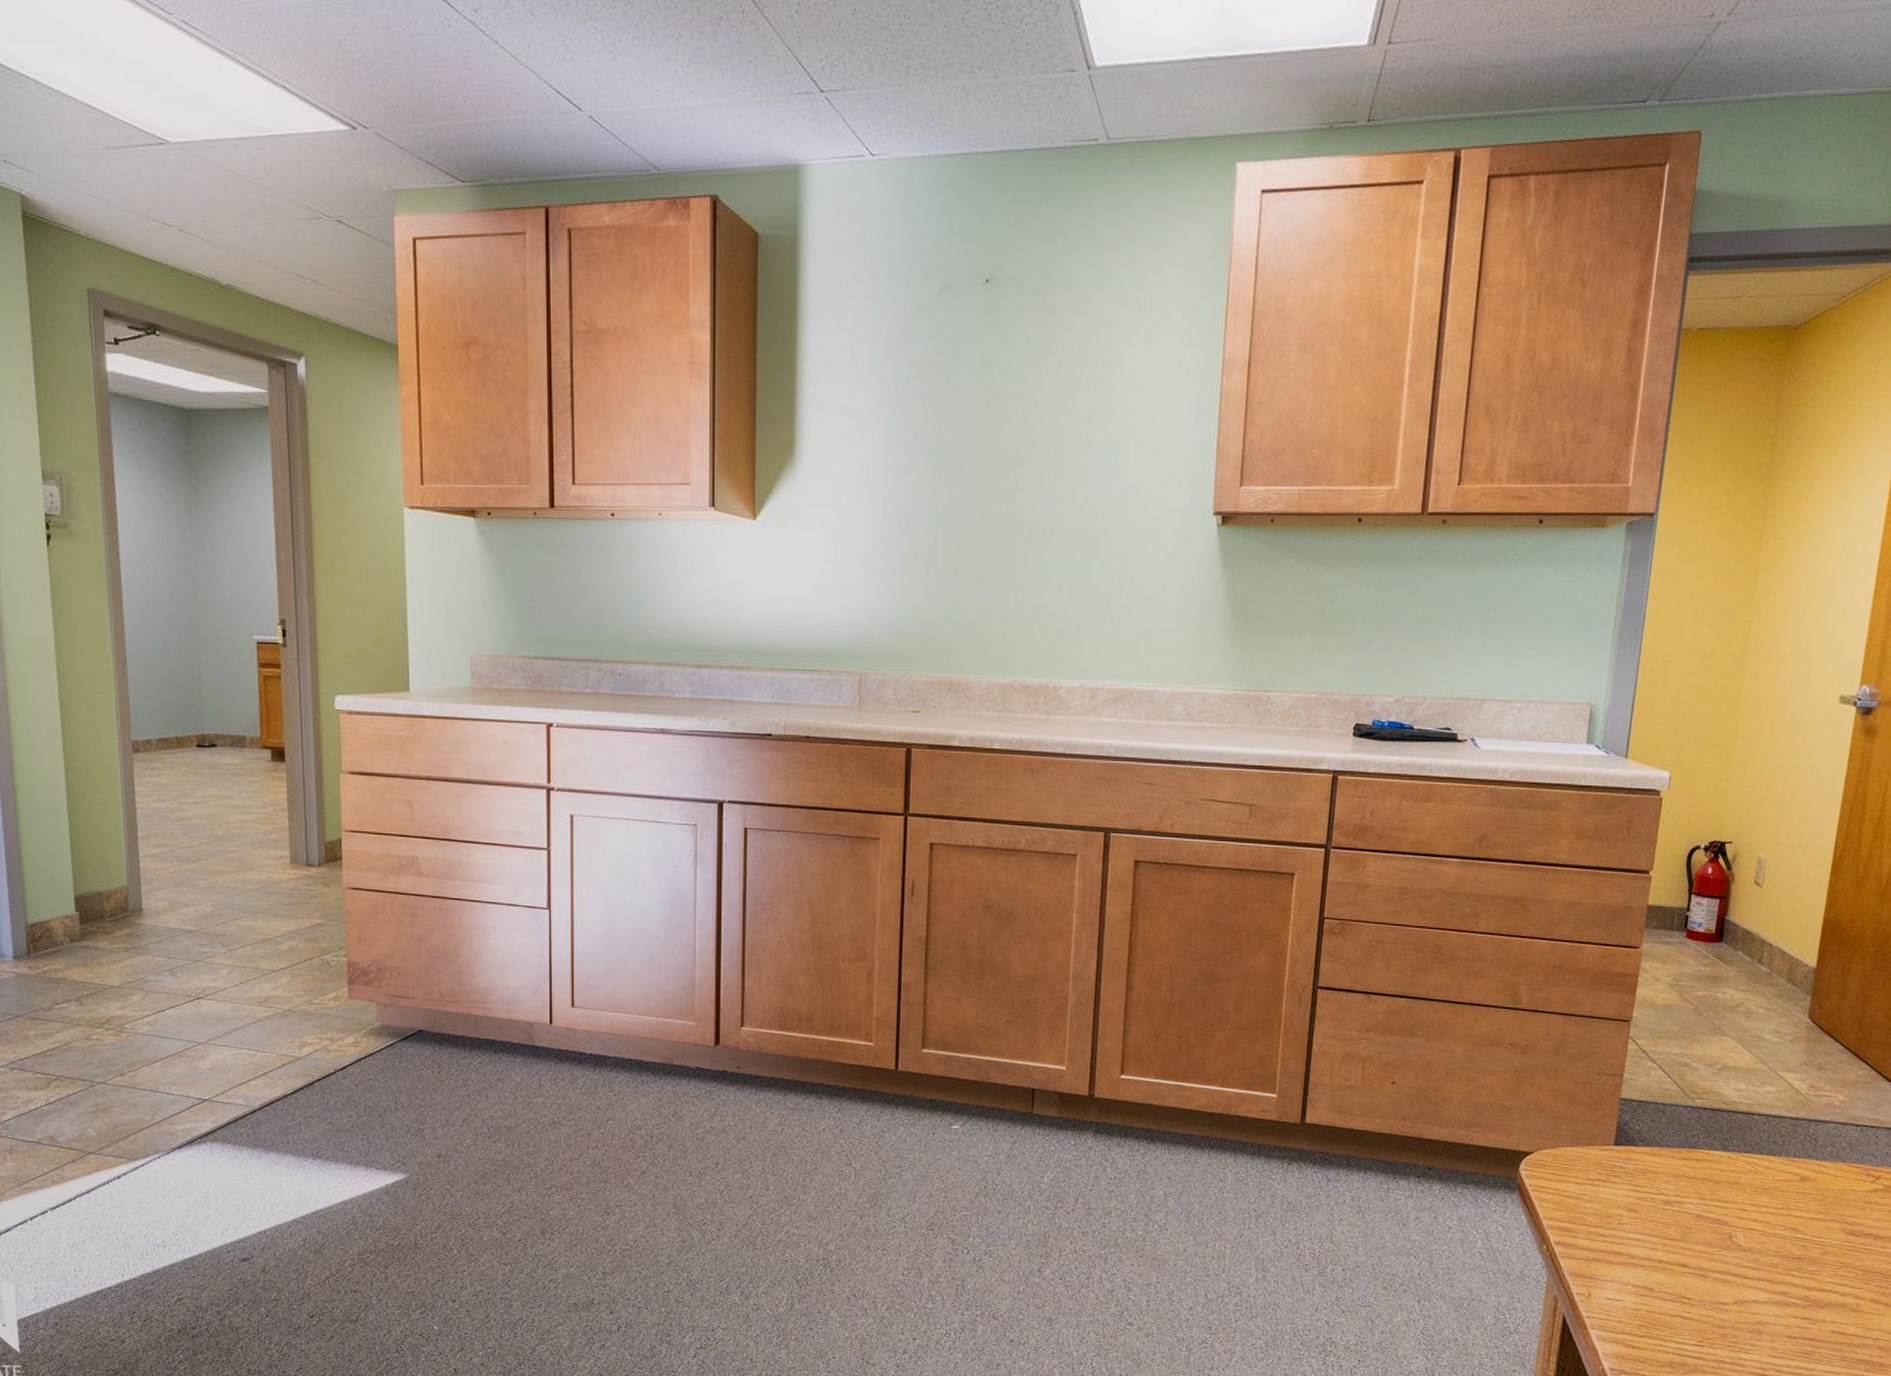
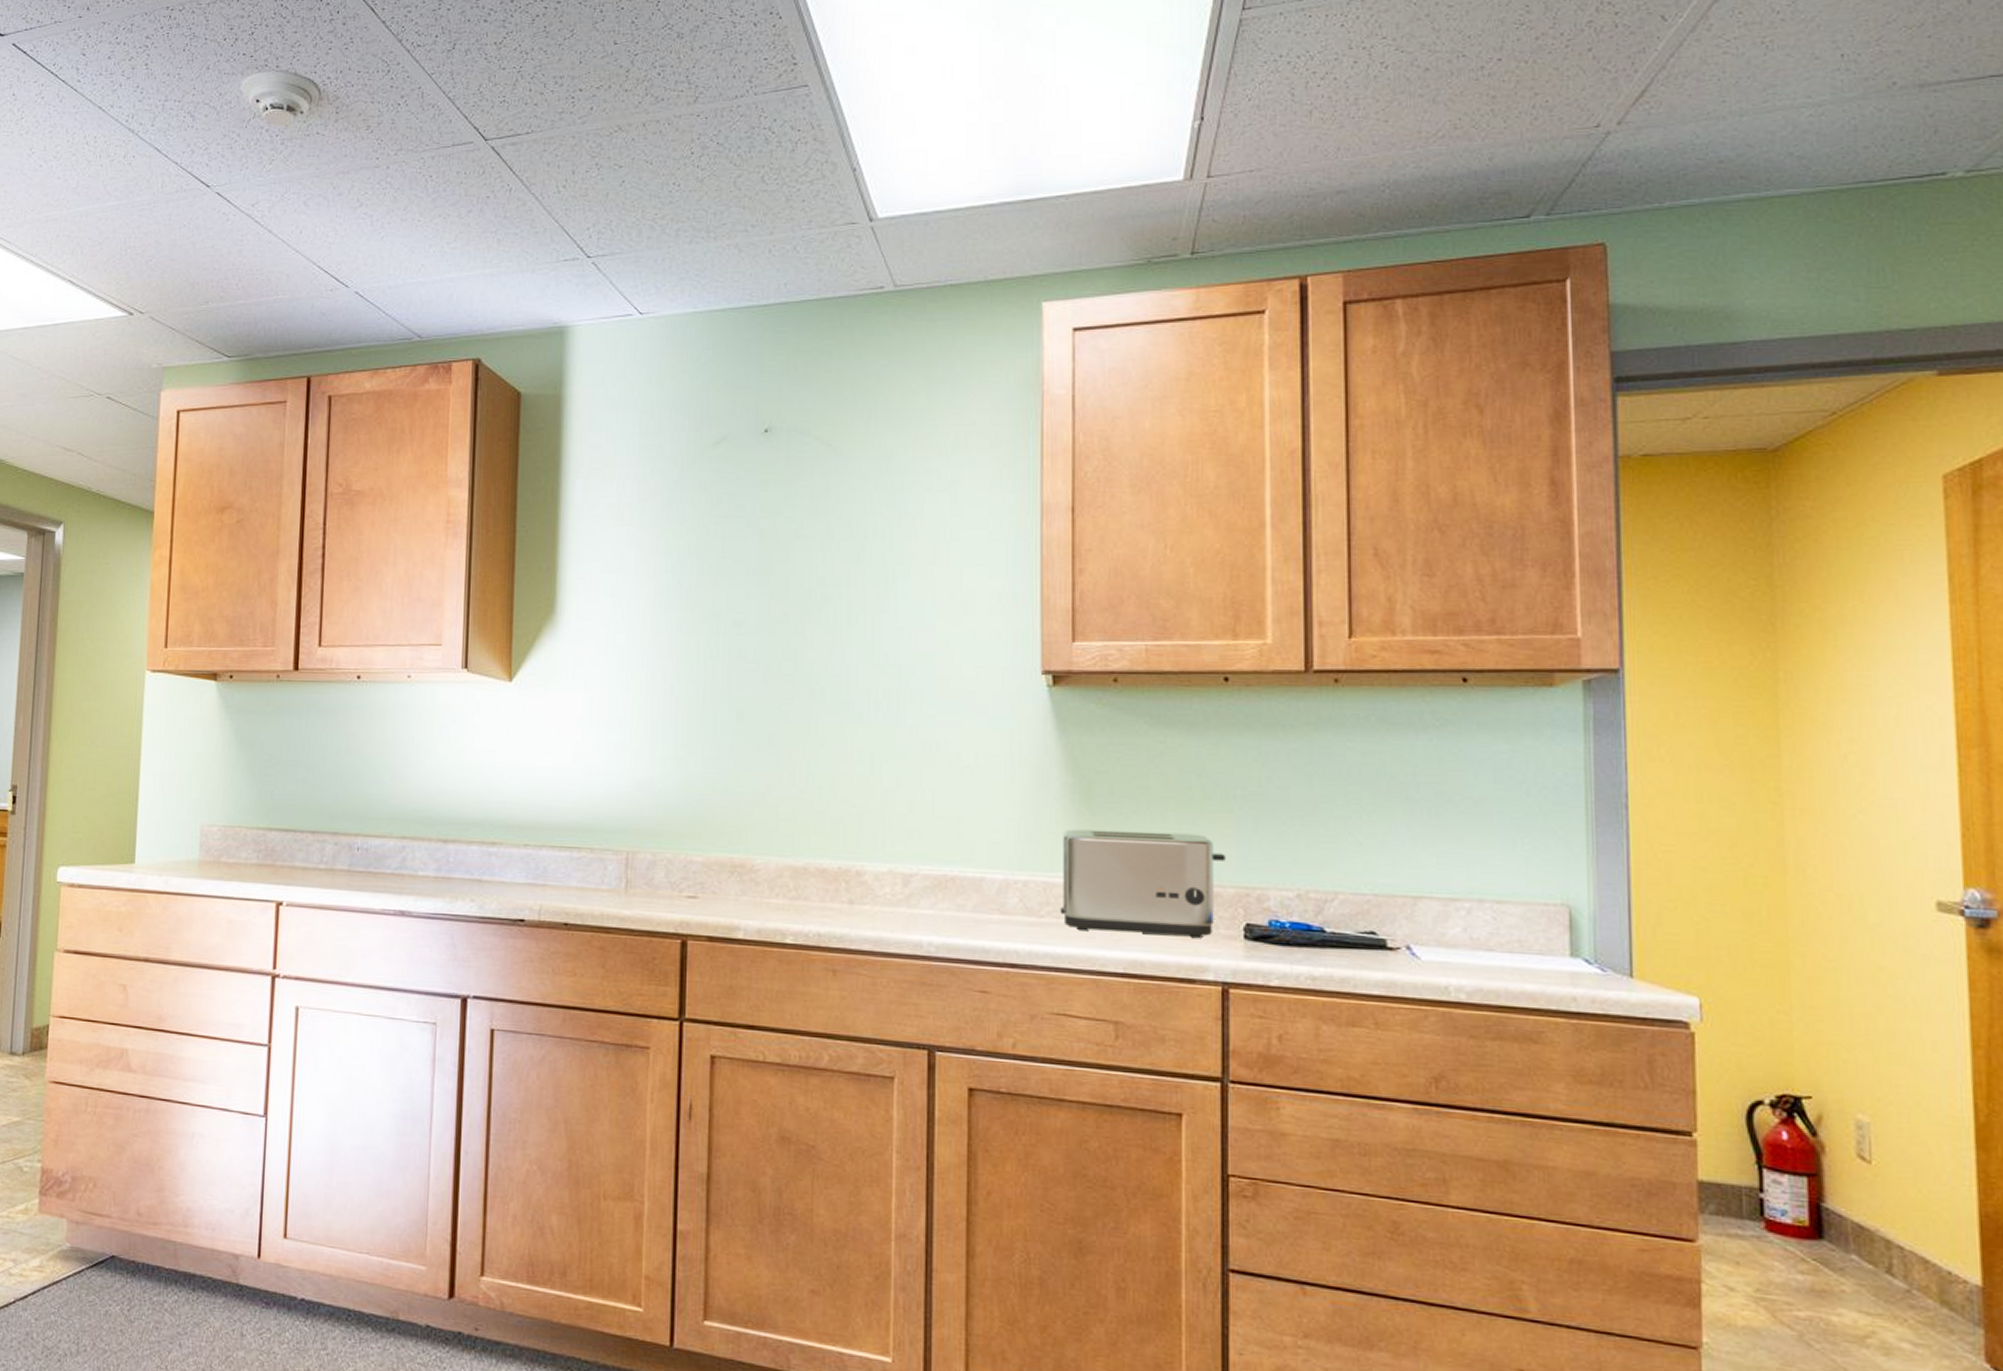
toaster: none [1214,648,1345,736] -> present [1060,829,1226,938]

